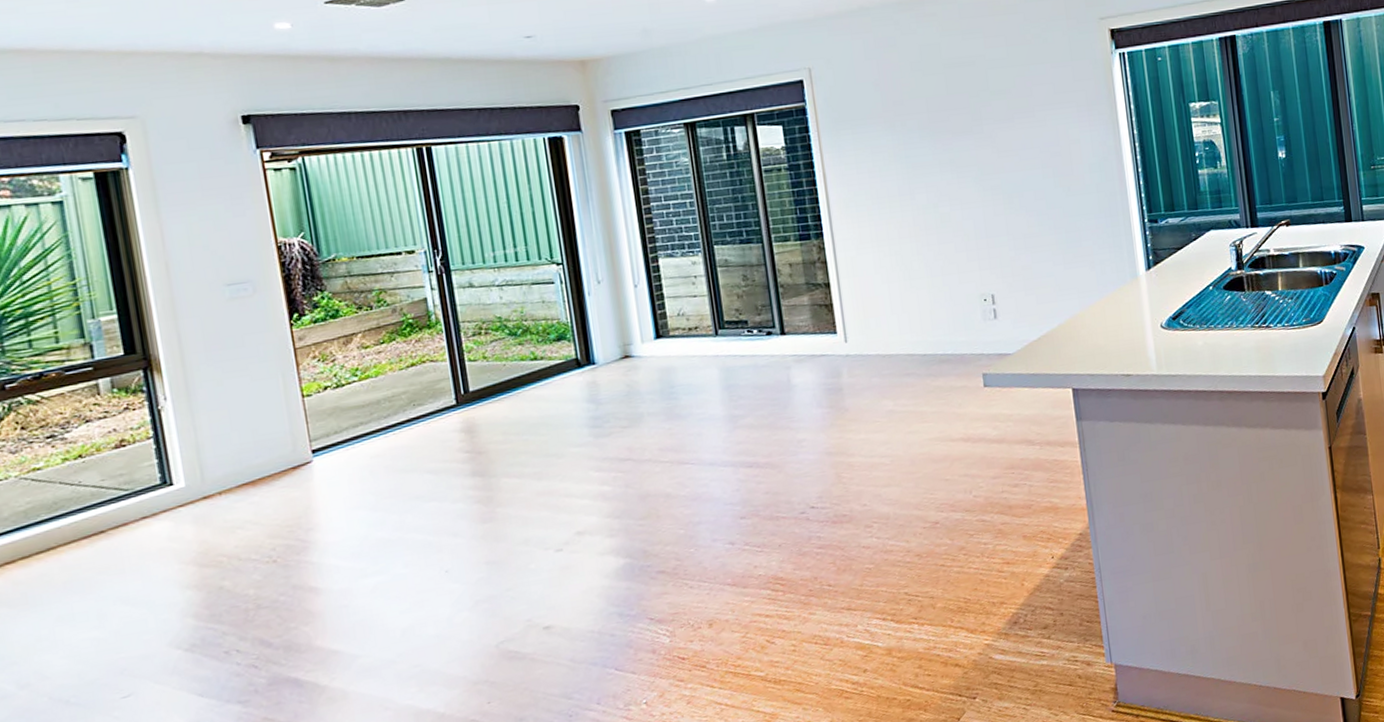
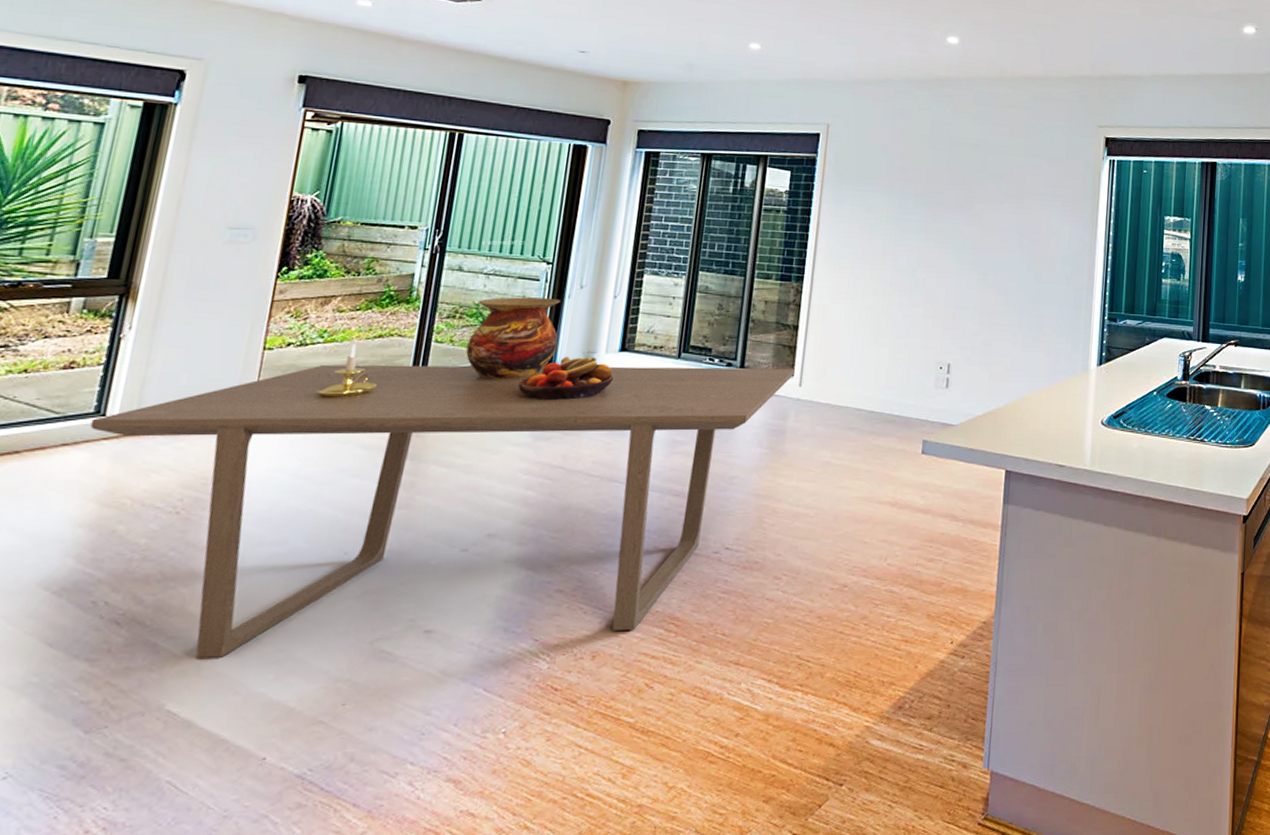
dining table: none [161,326,838,685] -> present [90,364,796,658]
candle holder: none [367,376,426,433] -> present [315,343,378,398]
vase: none [498,298,592,389] -> present [466,297,560,380]
fruit bowl: none [563,349,656,400] -> present [518,356,613,401]

